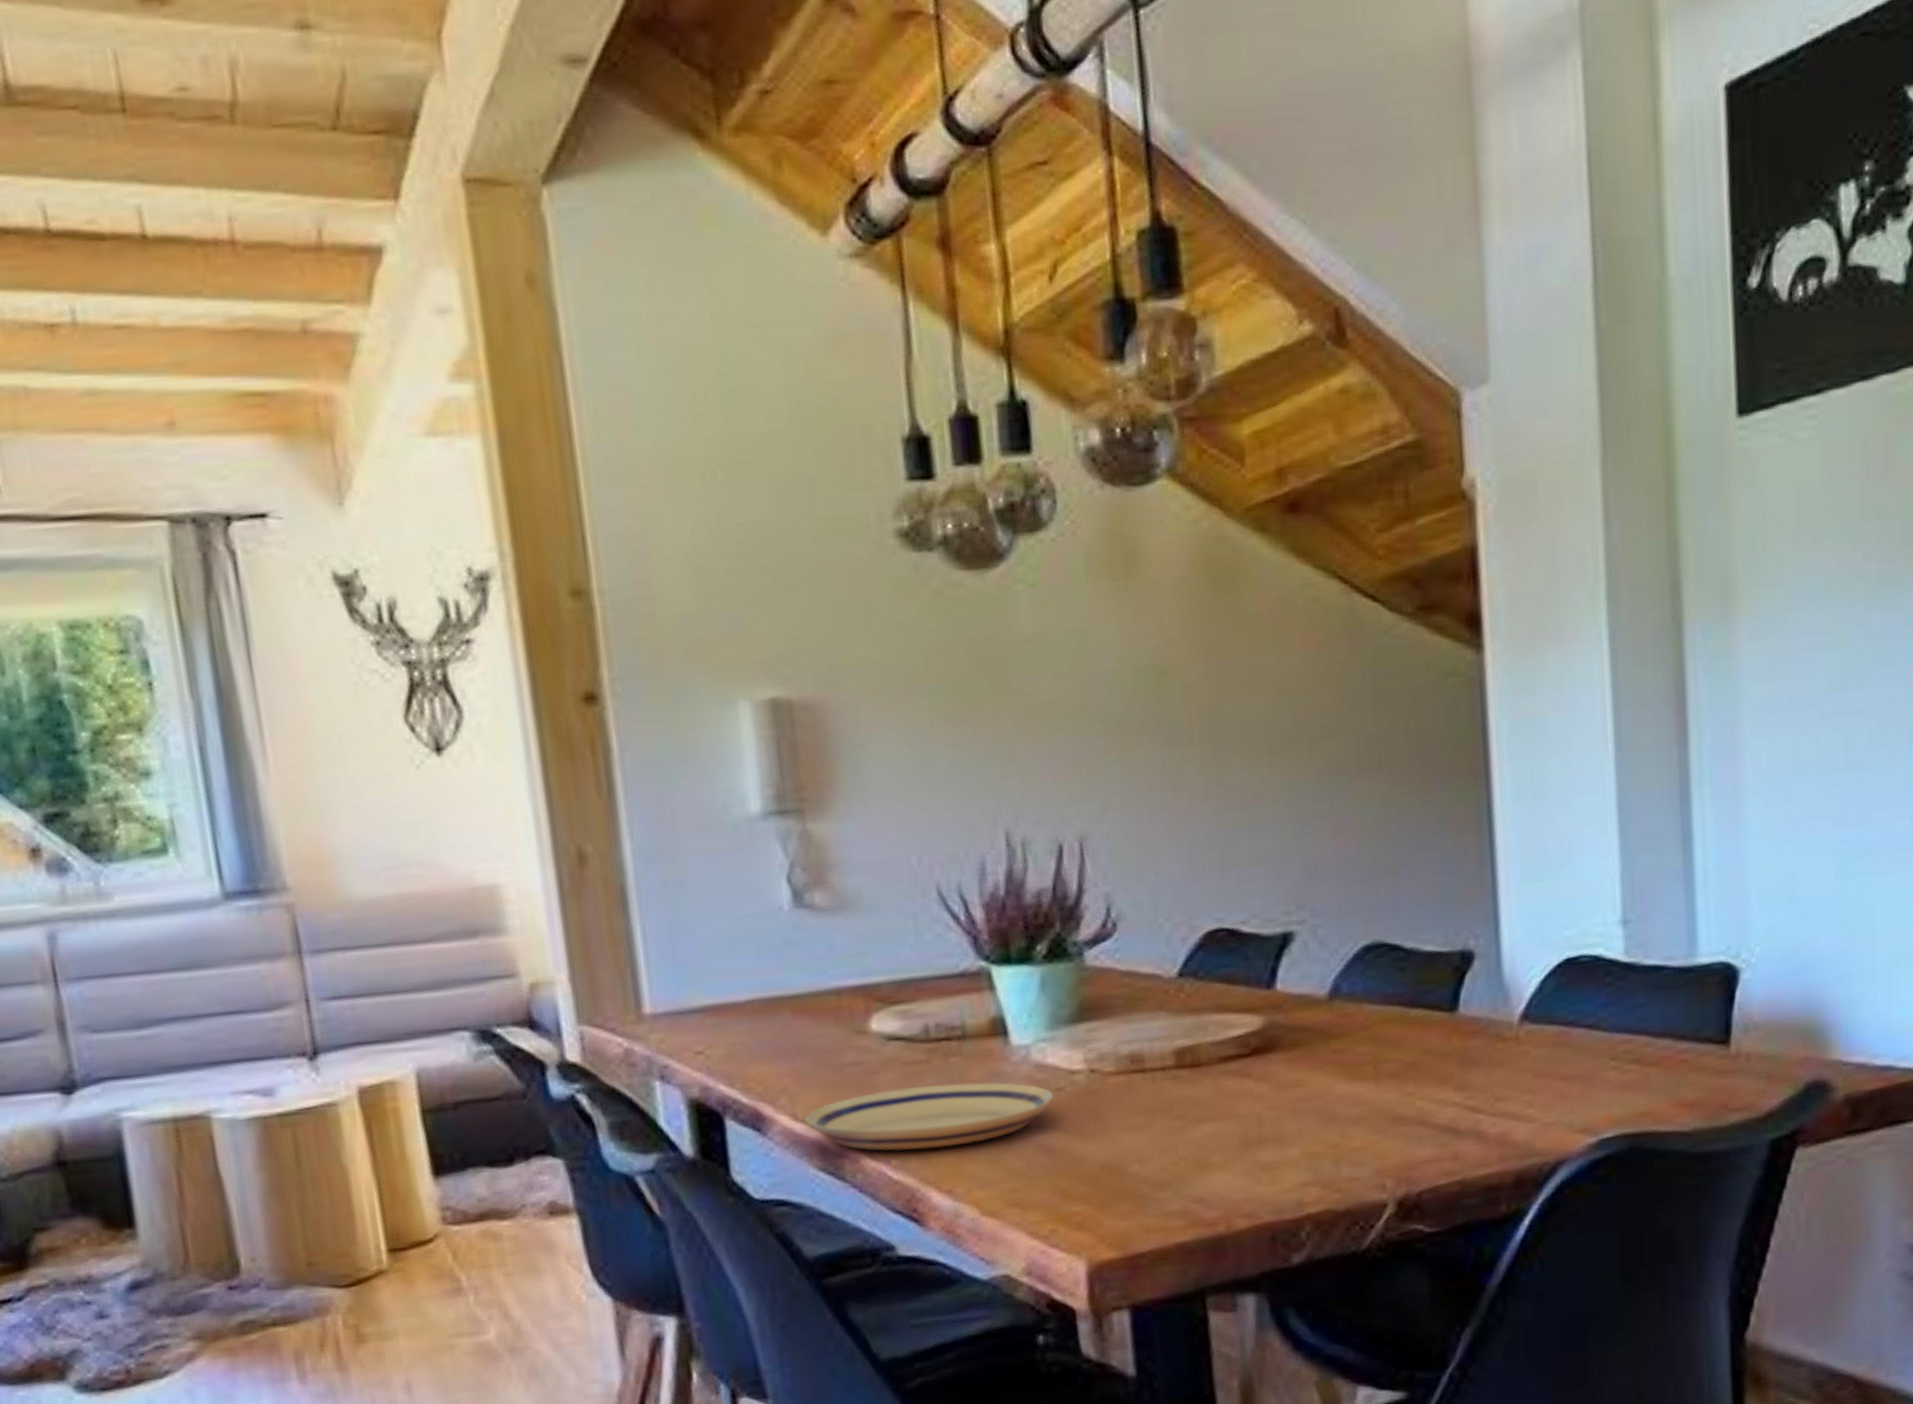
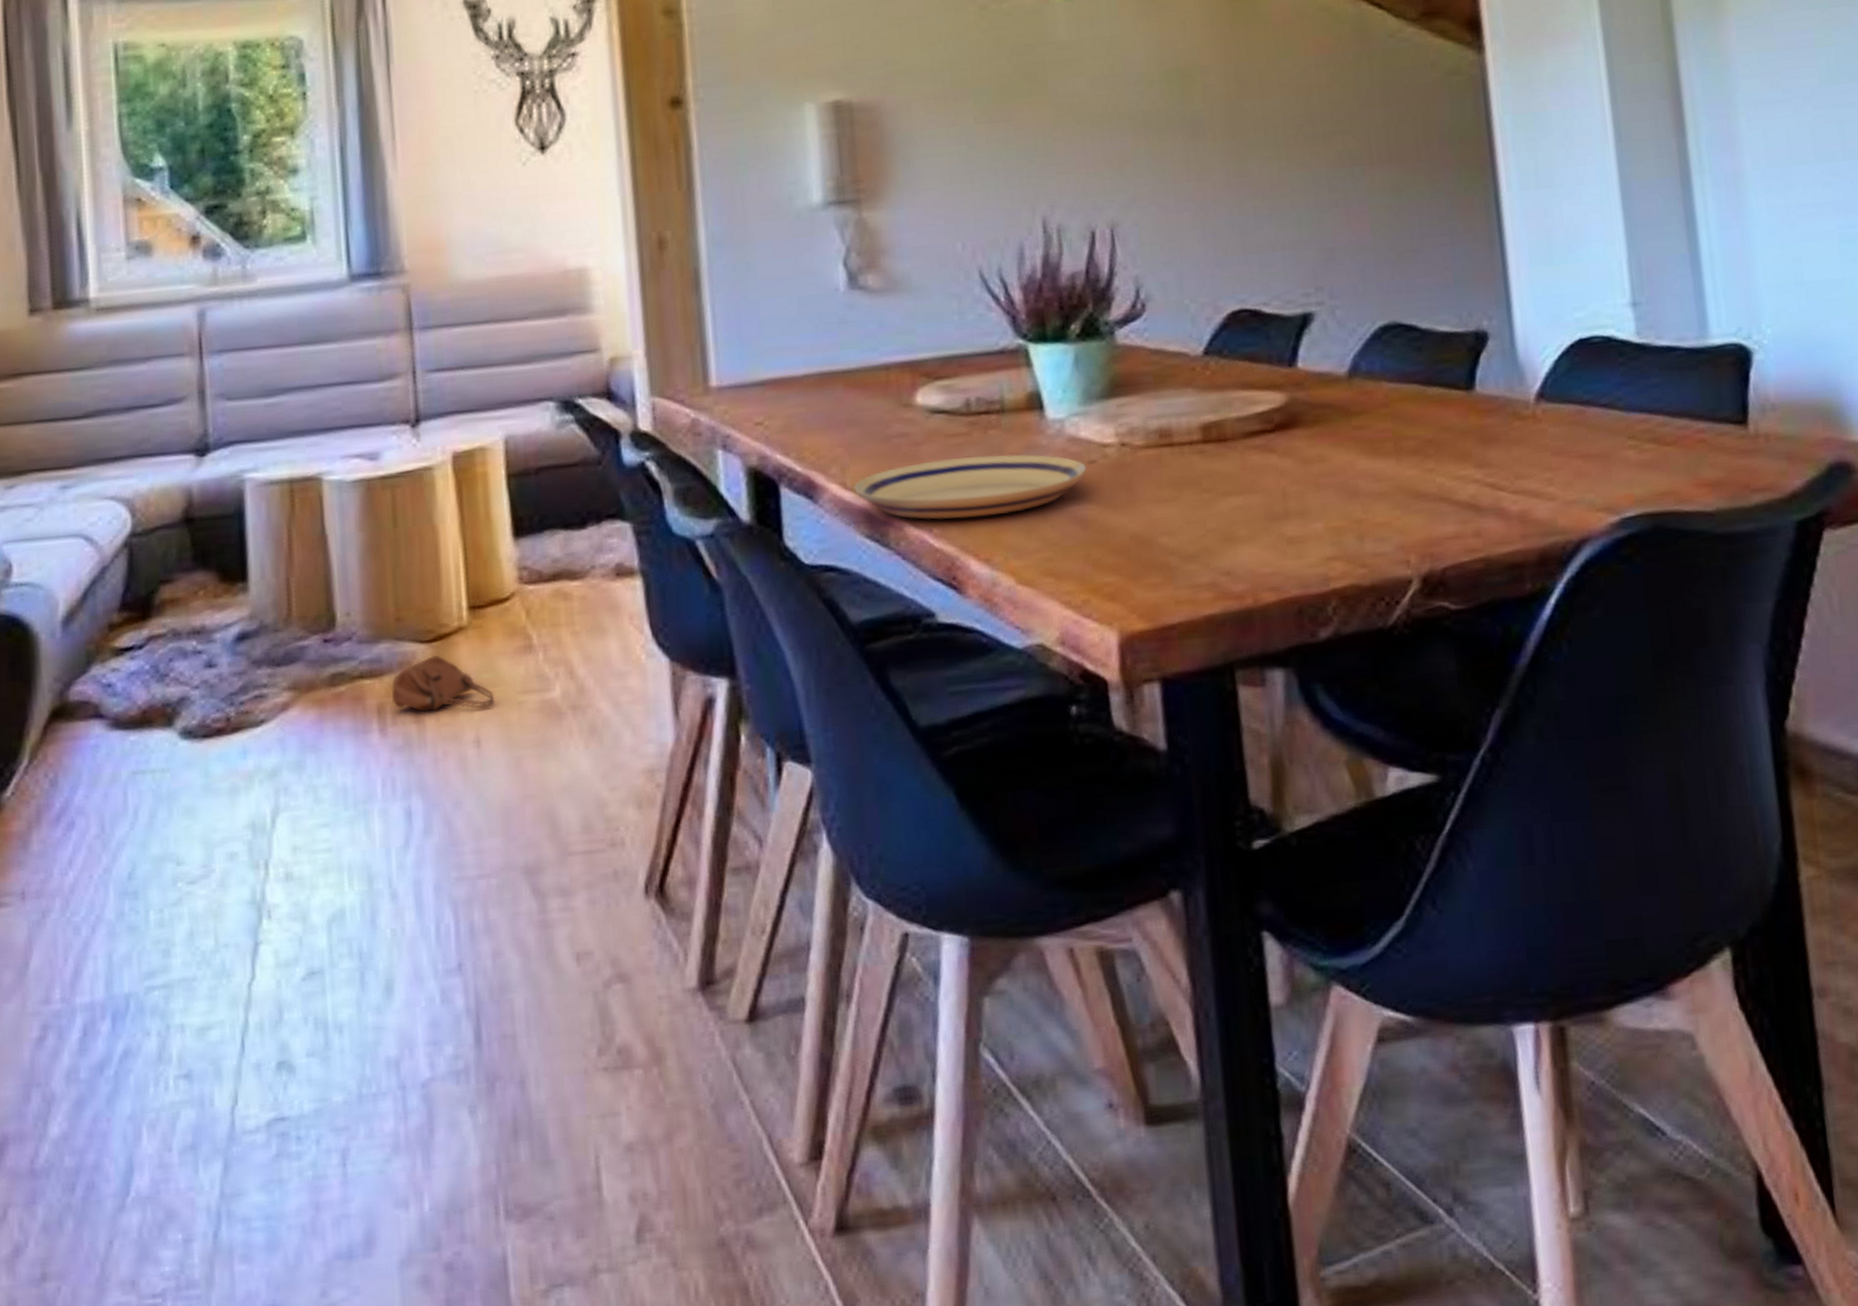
handbag: none [308,1300,424,1358] -> present [391,655,495,712]

